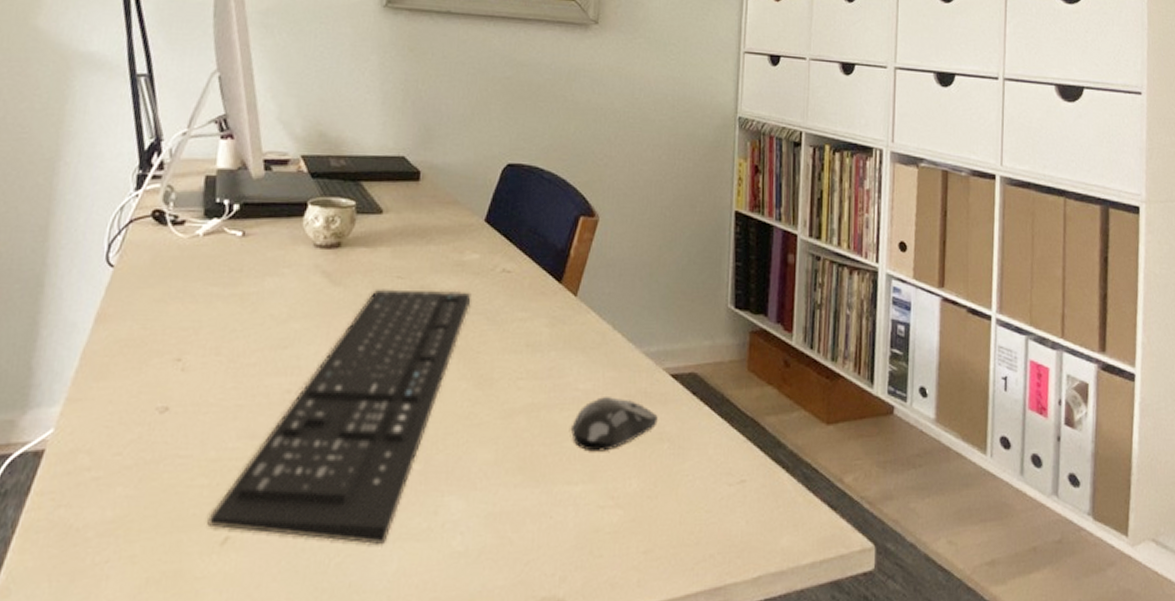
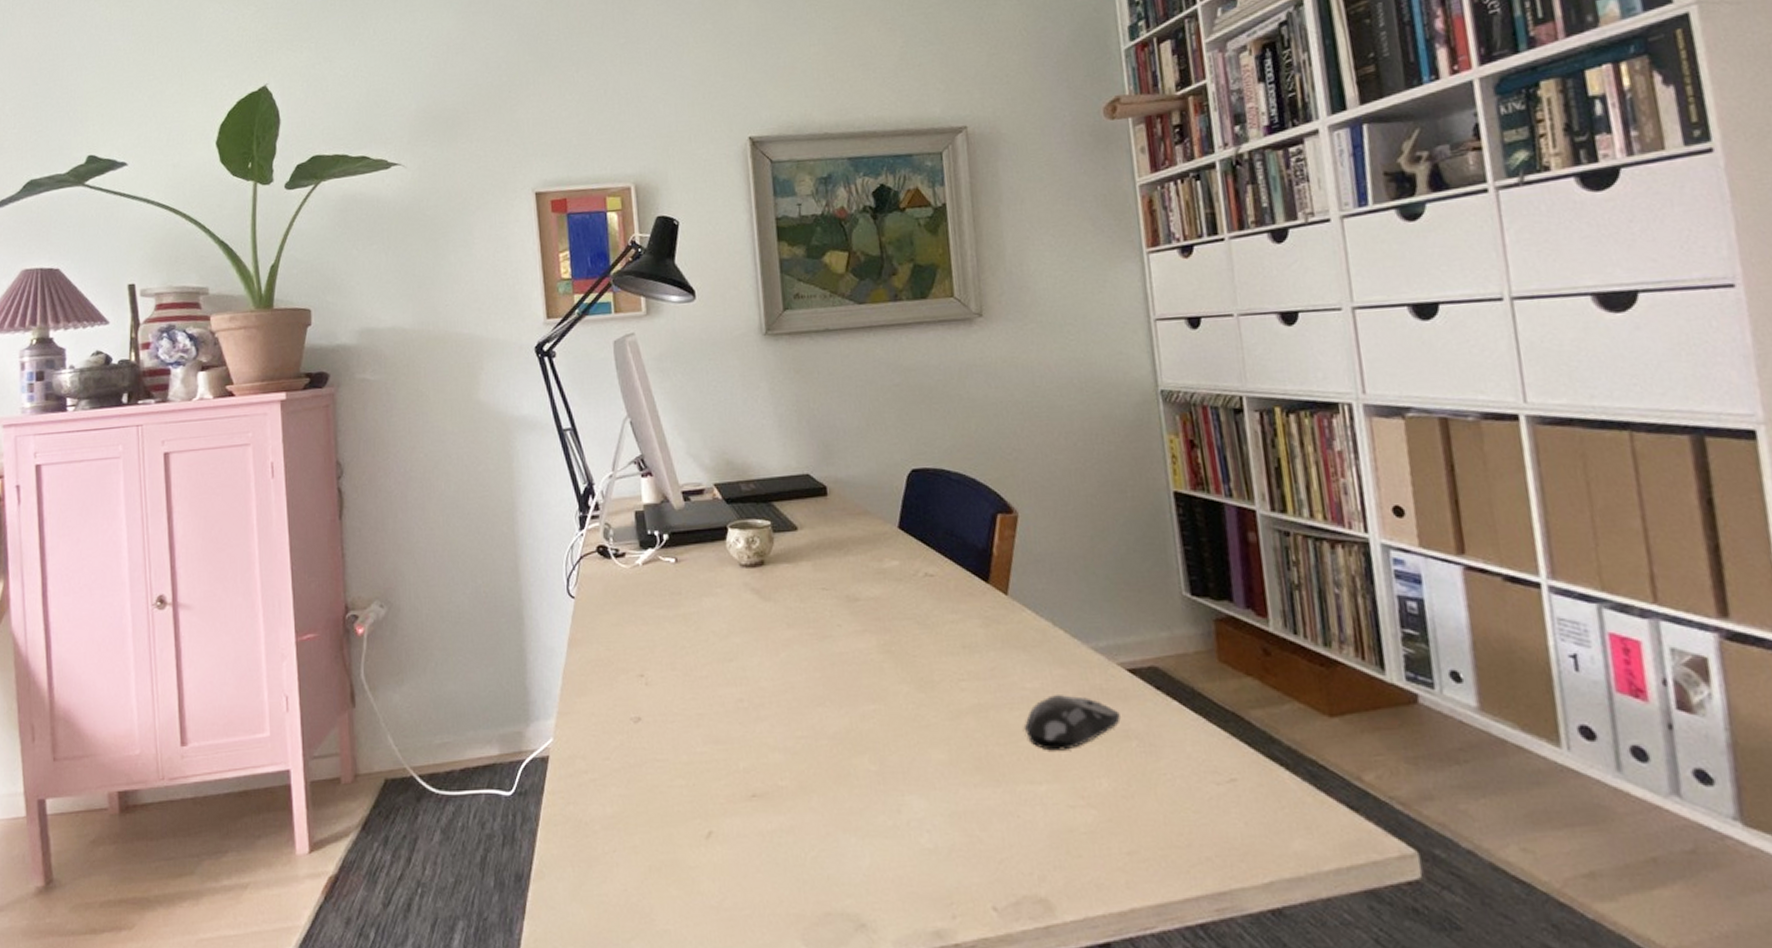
keyboard: present [207,289,472,544] -> none [691,597,899,840]

